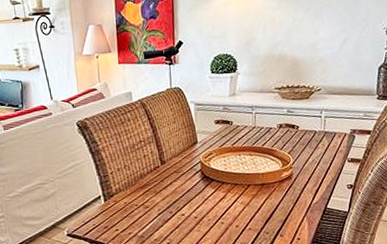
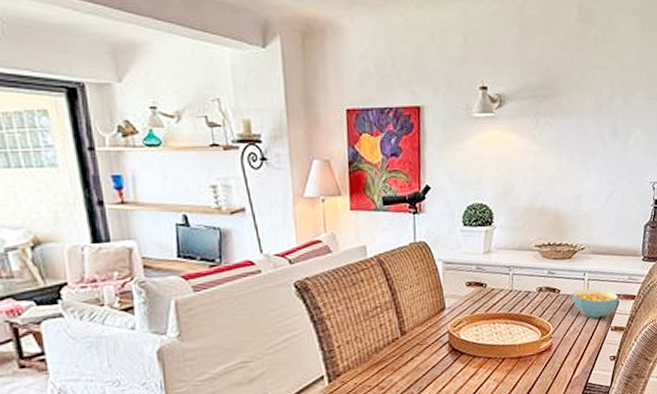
cereal bowl: none [309,124,355,151] -> present [571,288,618,319]

